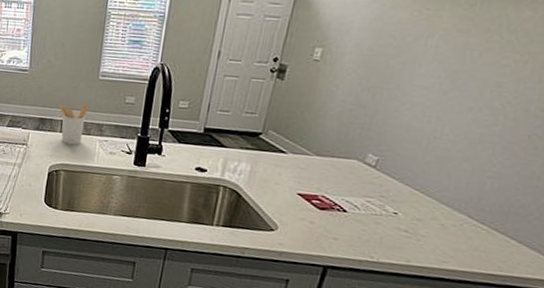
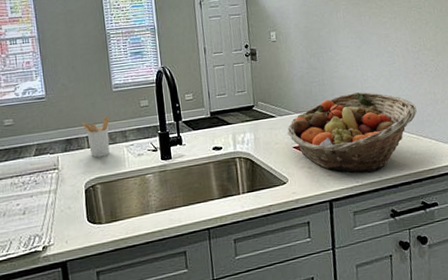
fruit basket: none [295,148,505,253] -> present [287,92,417,173]

